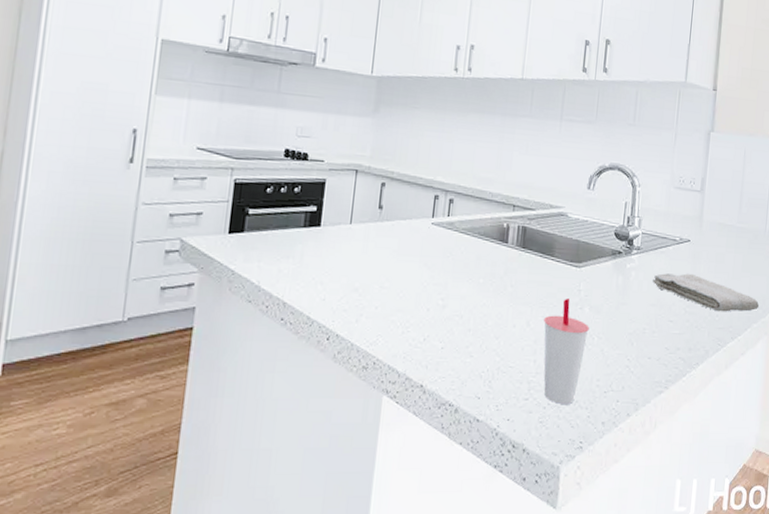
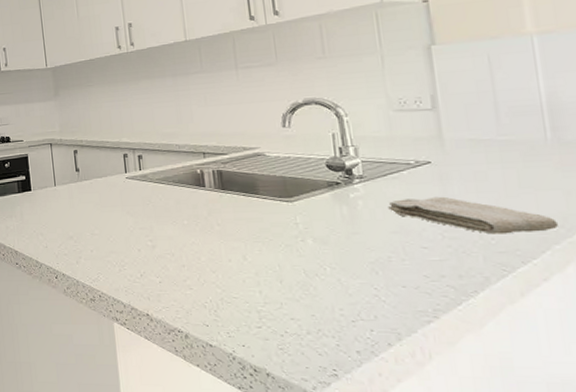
cup: present [543,297,589,405] -> none [261,231,318,334]

